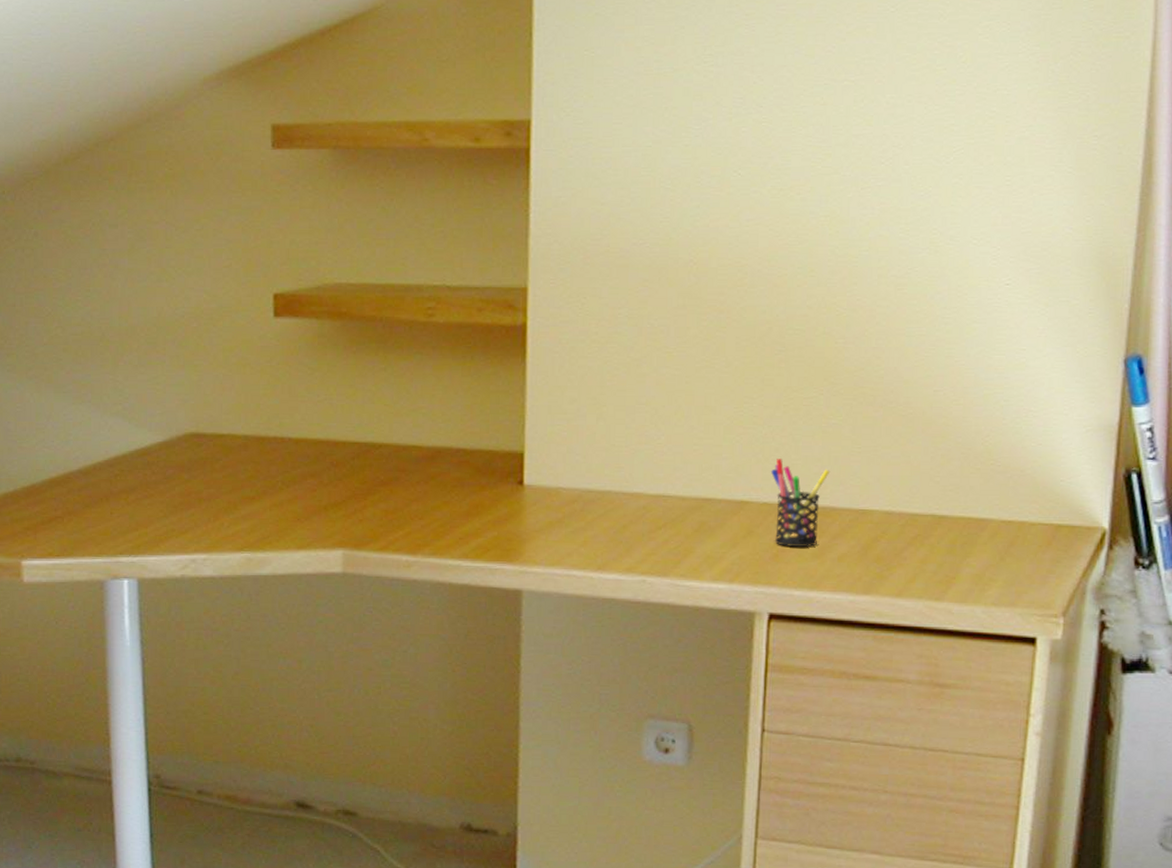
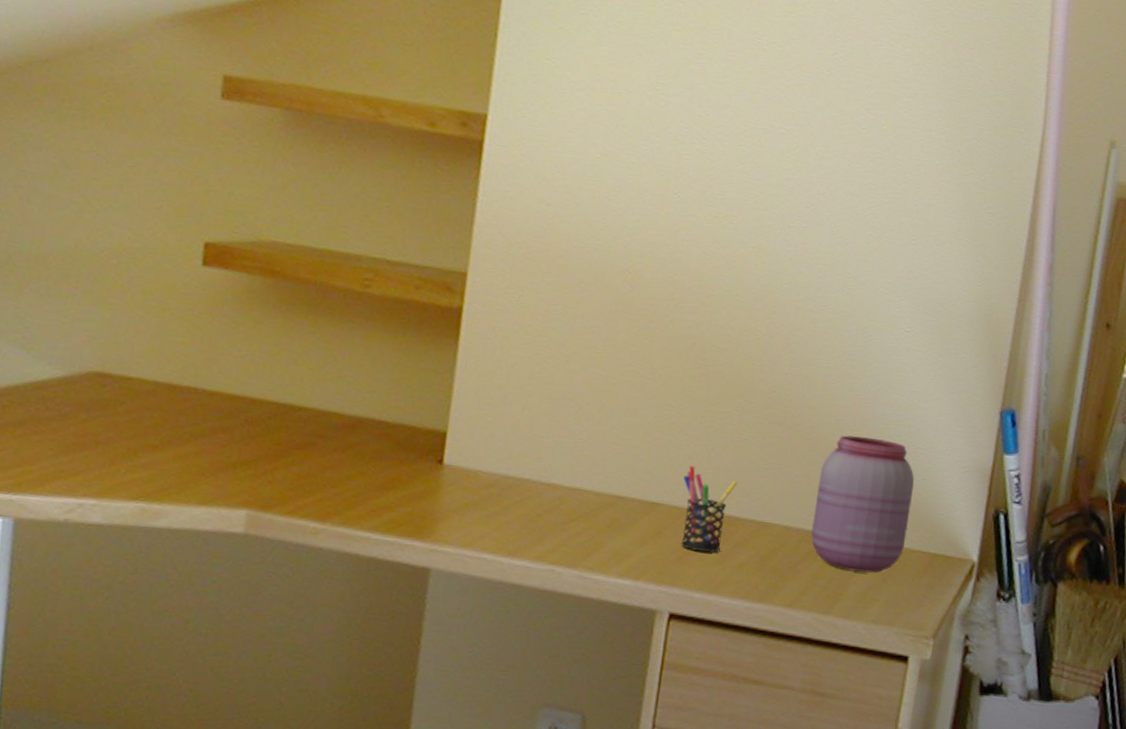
jar: none [915,407,1029,552] -> present [811,435,915,573]

